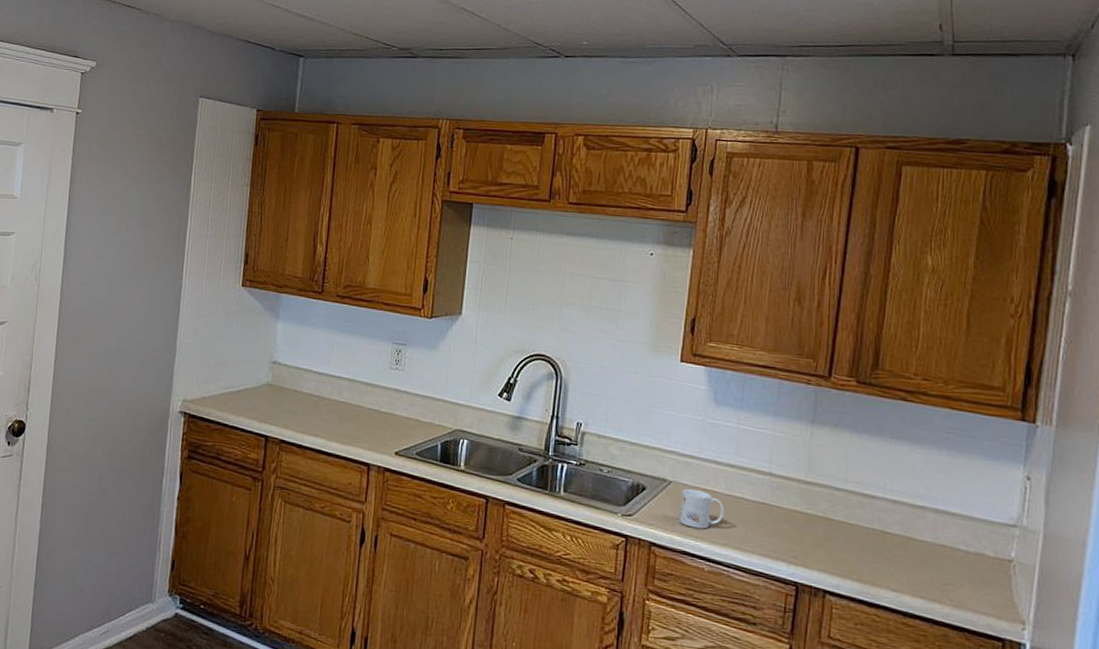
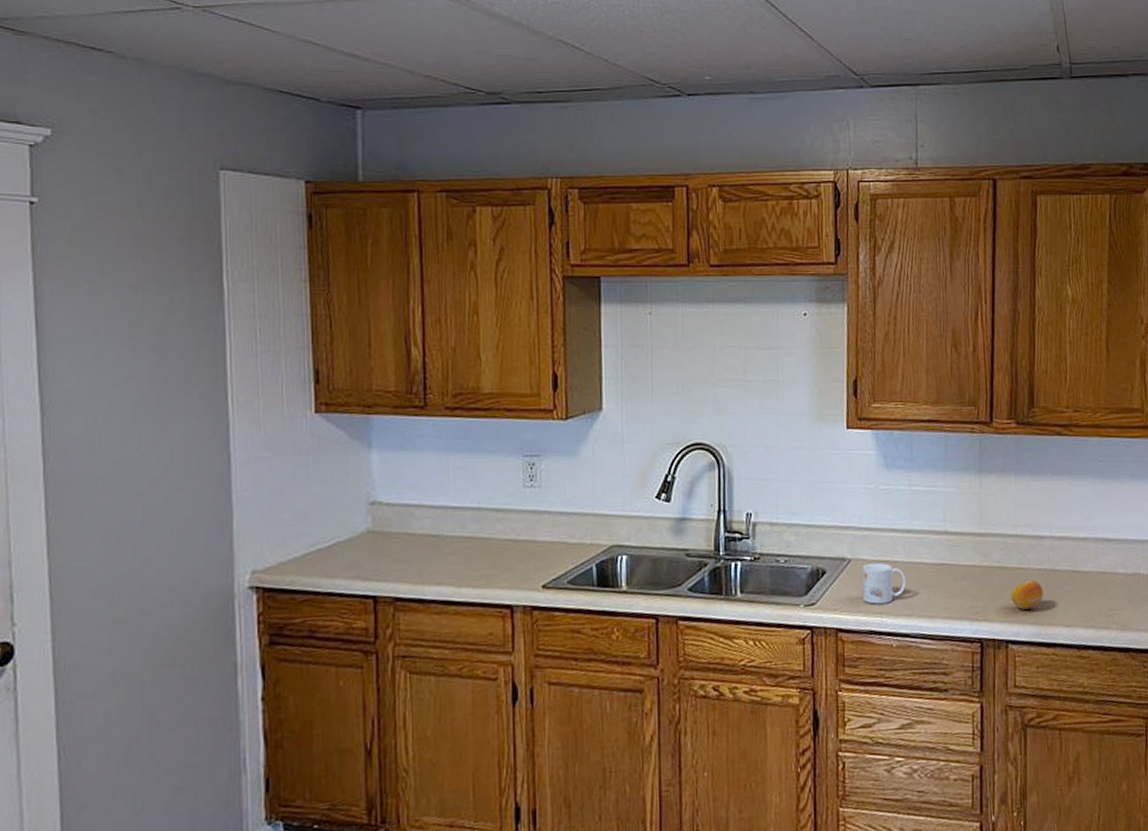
fruit: none [833,535,870,565] -> present [1010,578,1043,610]

